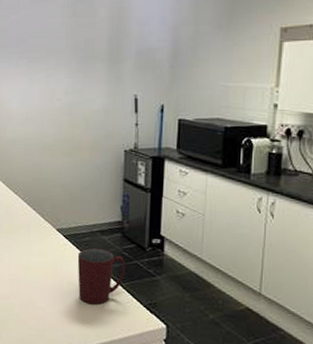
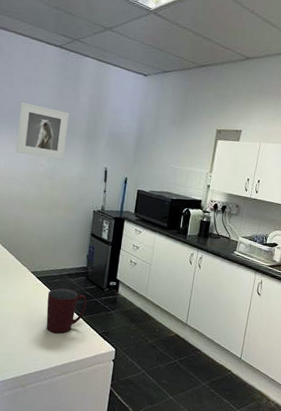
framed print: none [28,27,86,90] -> present [16,102,70,159]

